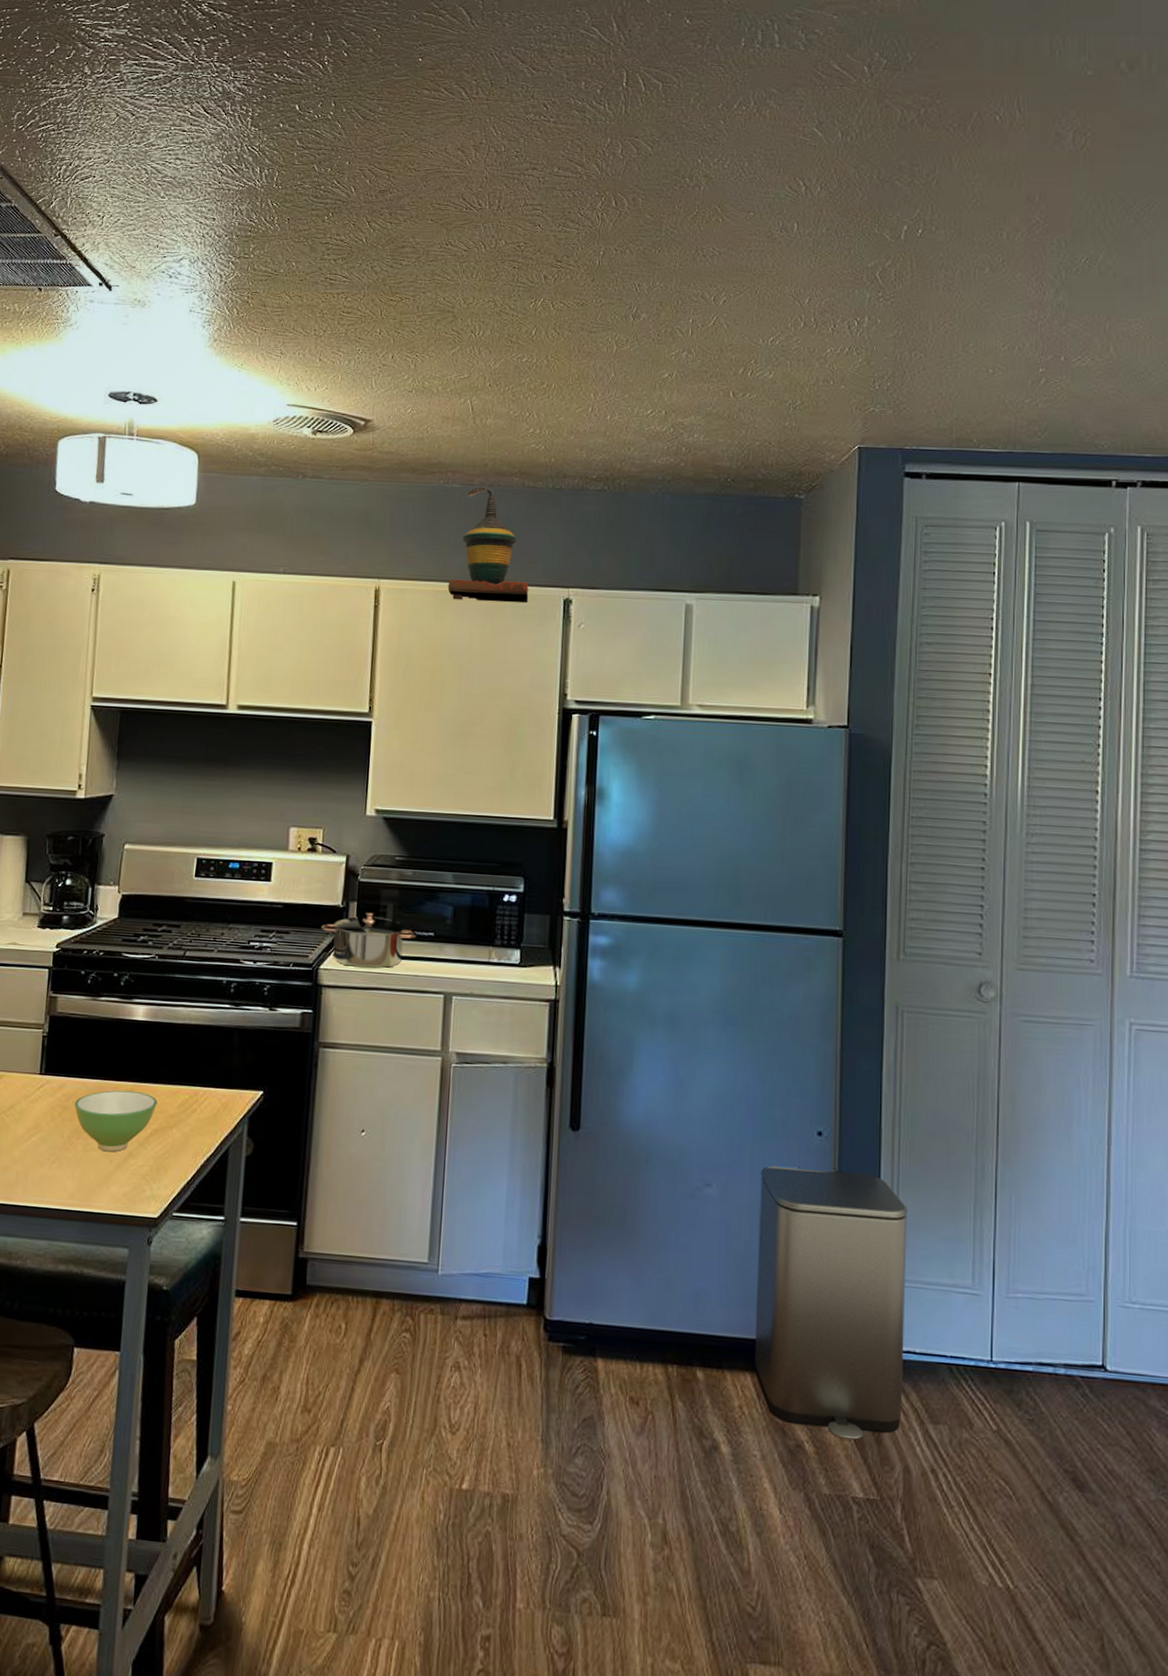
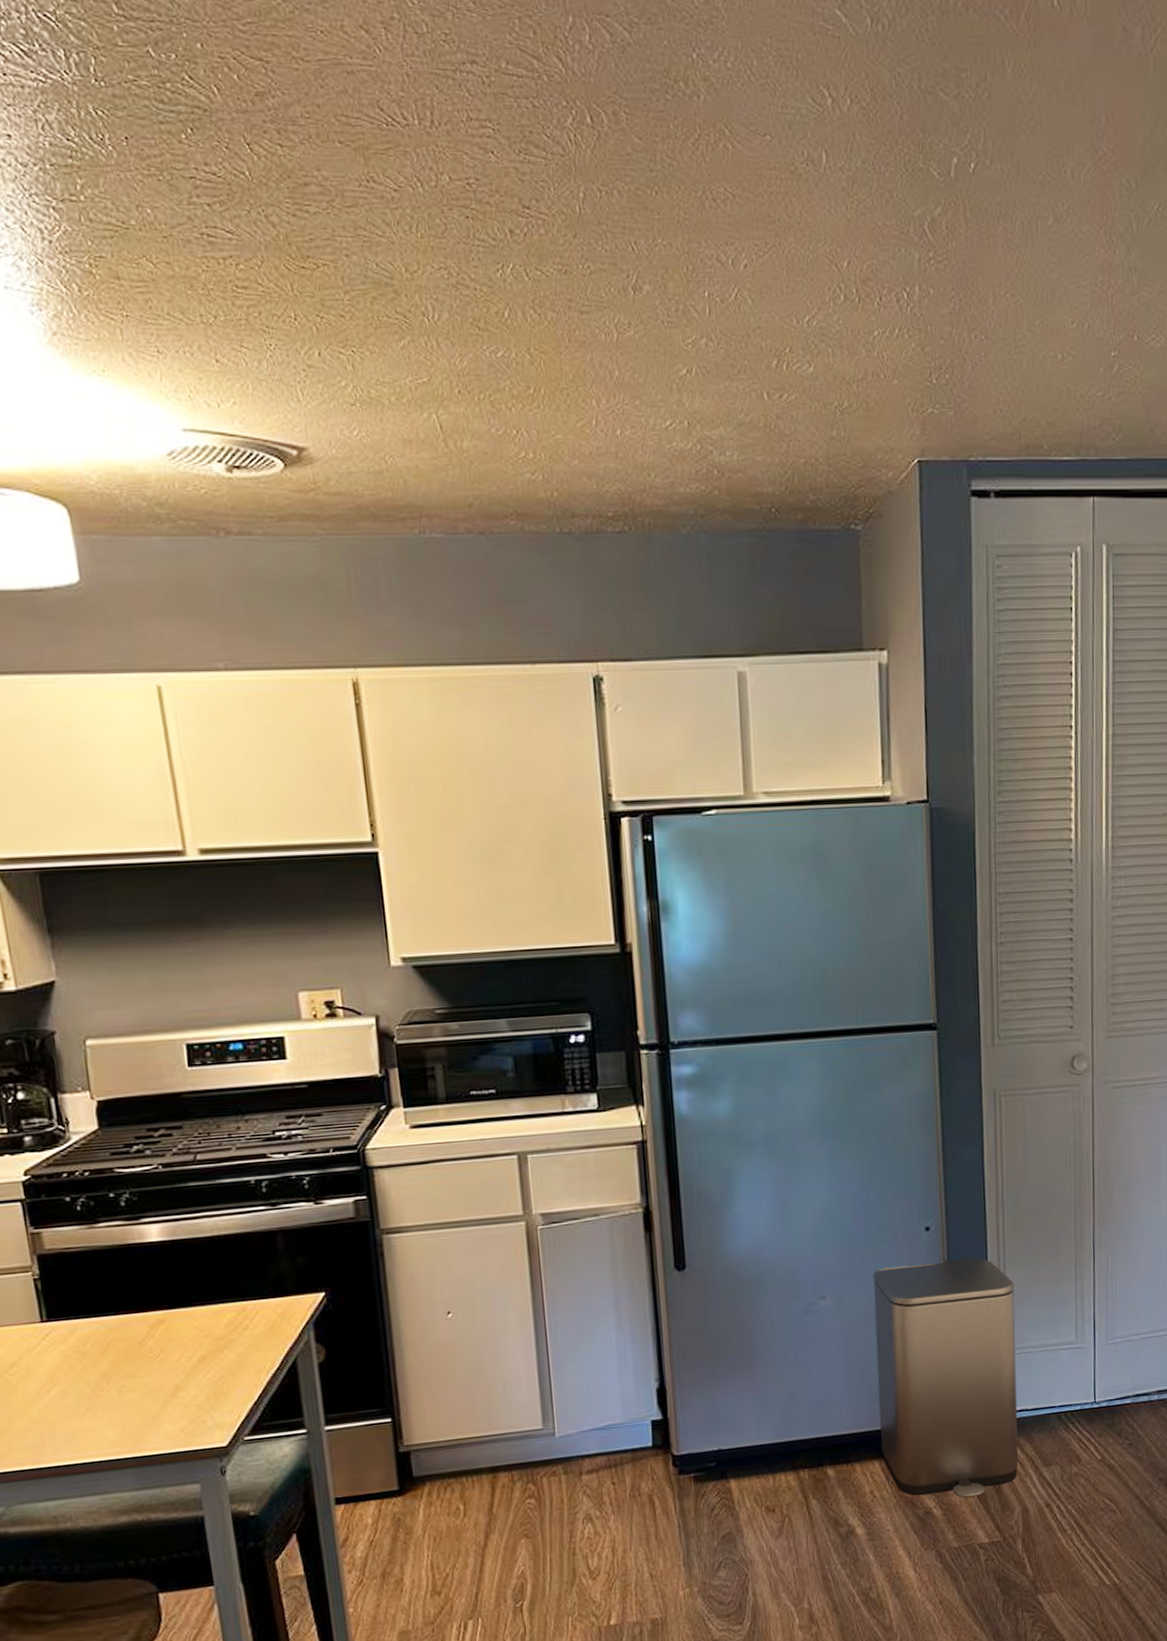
bowl: present [74,1090,158,1152] -> none [94,1319,199,1391]
cooking pot: present [321,911,418,969] -> none [359,1076,477,1142]
decorative basket: present [447,487,529,604] -> none [445,536,550,688]

